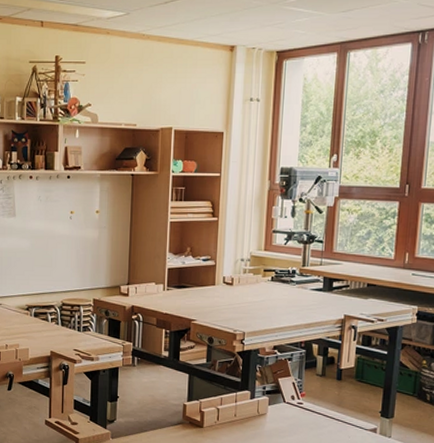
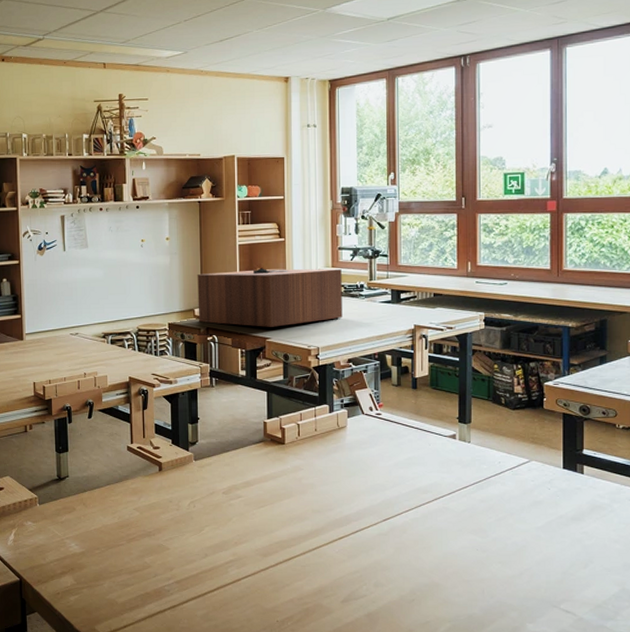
wooden box: none [124,247,274,309] -> present [197,268,342,327]

